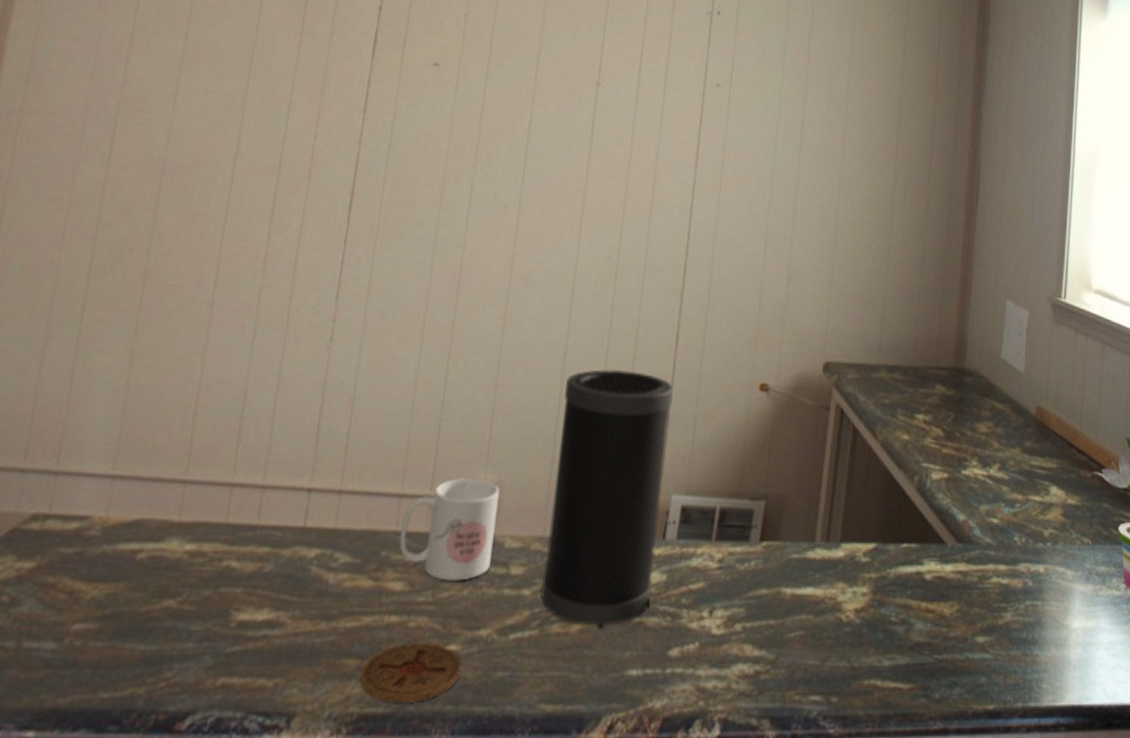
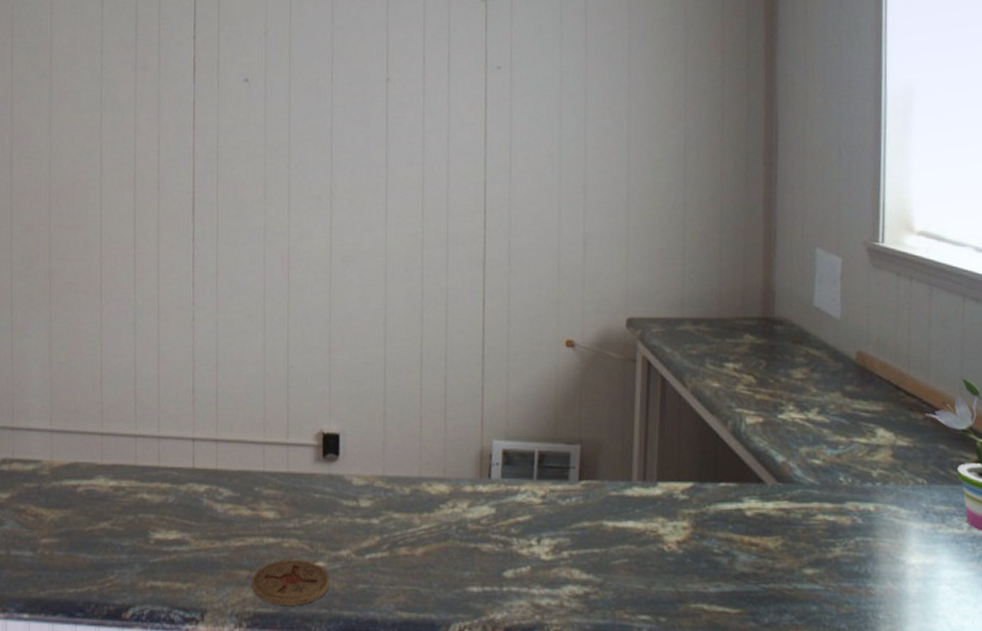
mug: present [399,478,500,581] -> none [267,428,343,511]
speaker: present [540,369,673,630] -> none [388,333,486,553]

